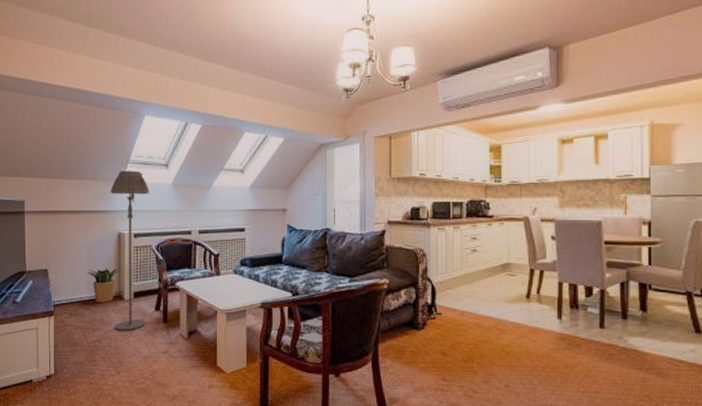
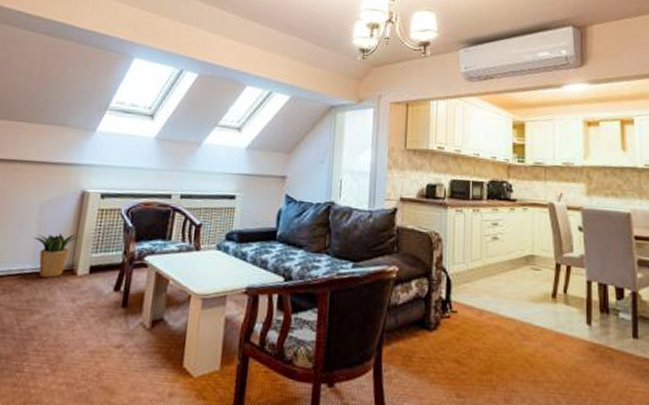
floor lamp: present [110,171,150,331] -> none [59,118,128,316]

